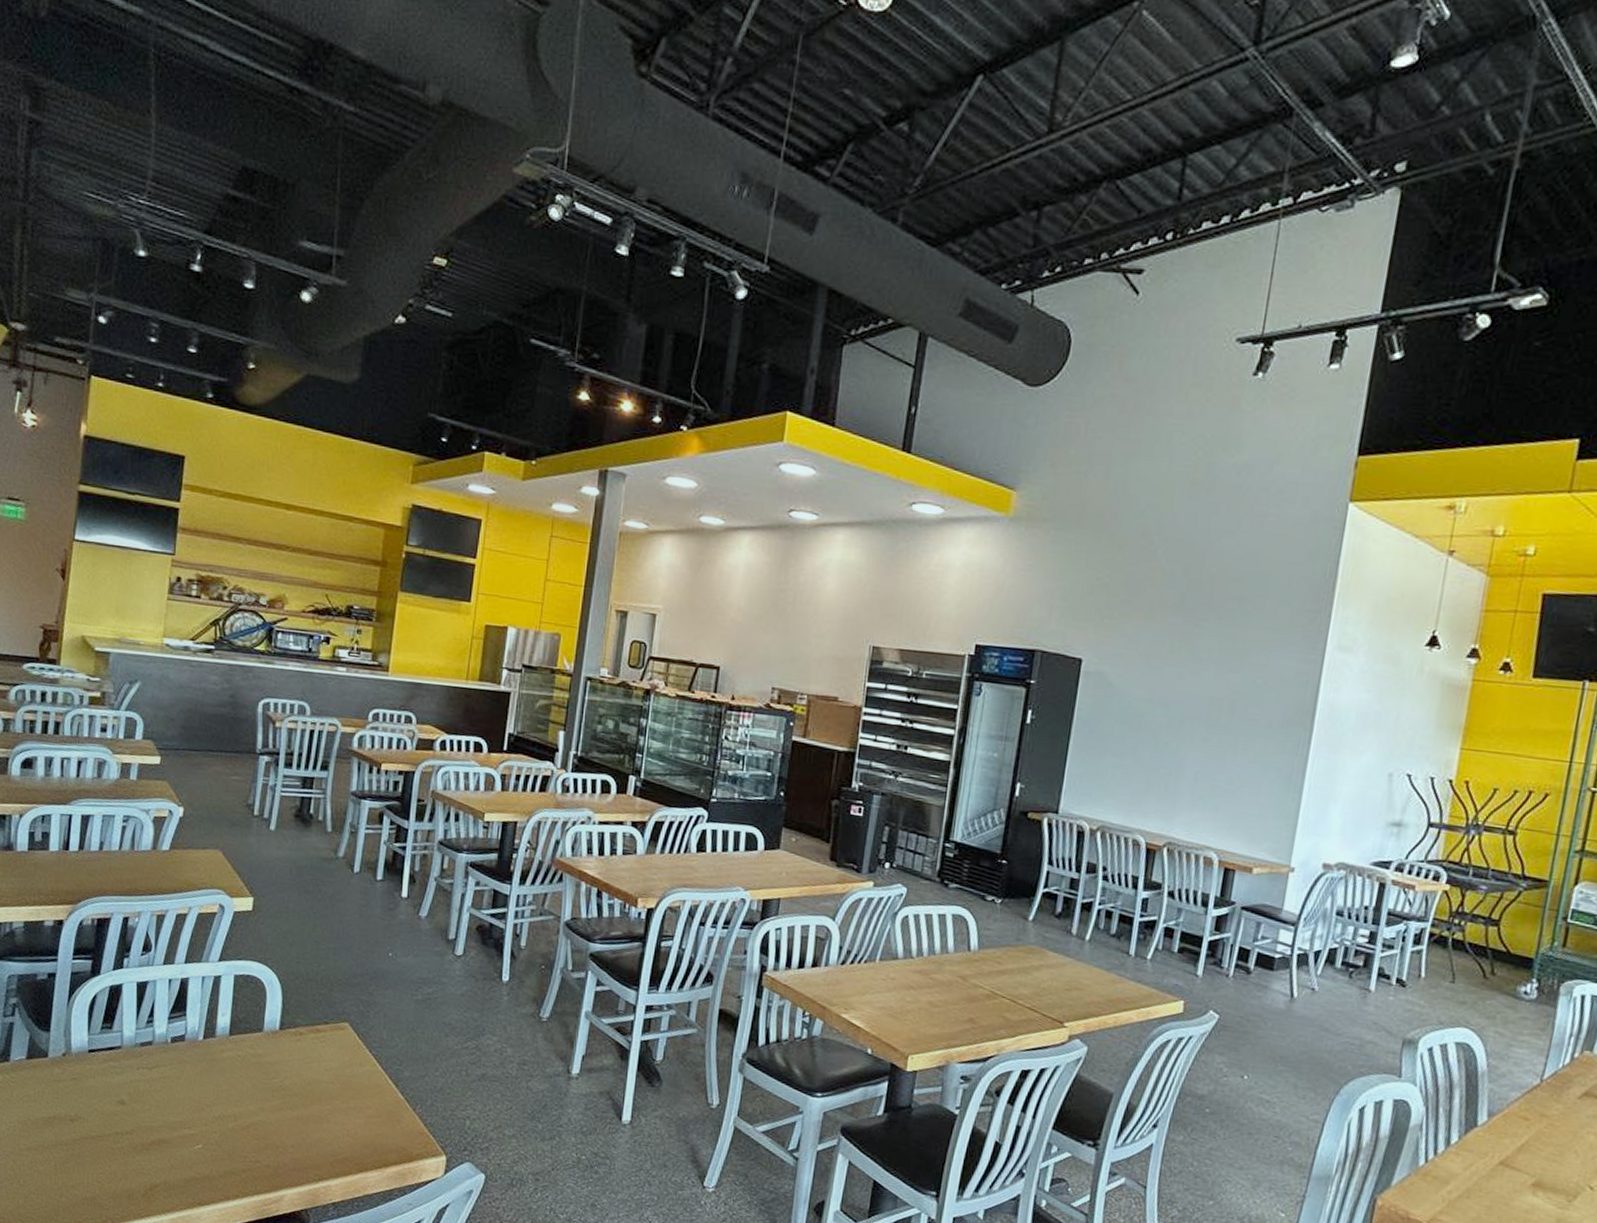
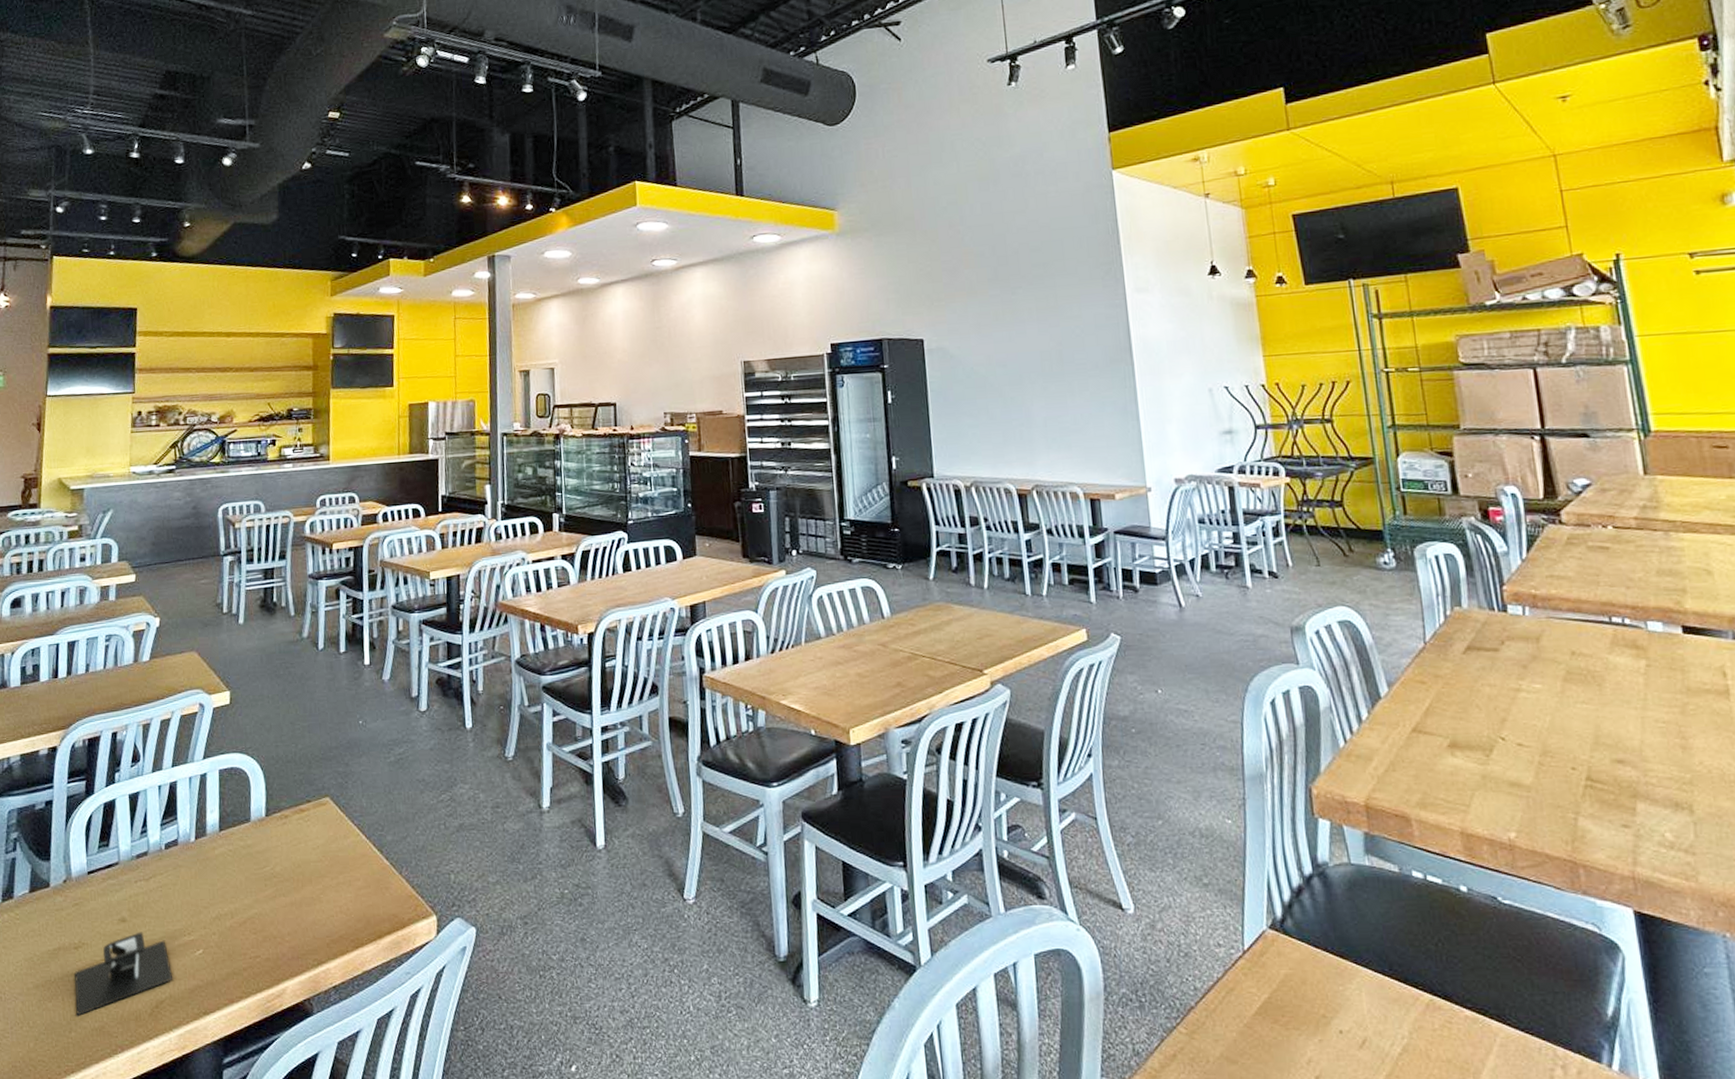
architectural model: none [68,1116,170,1184] -> present [74,932,173,1016]

